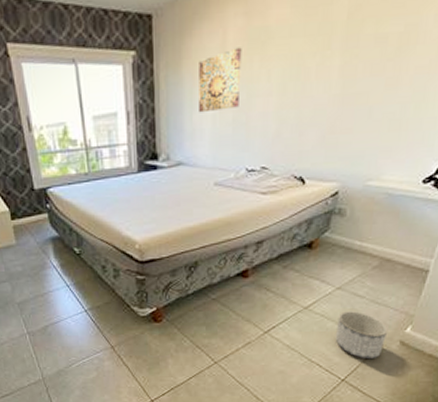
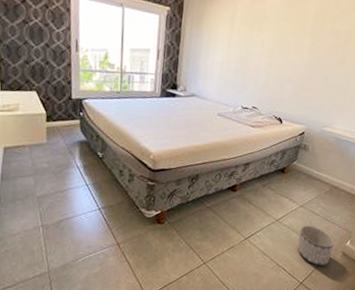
wall art: present [199,47,242,113] -> none [212,19,246,61]

